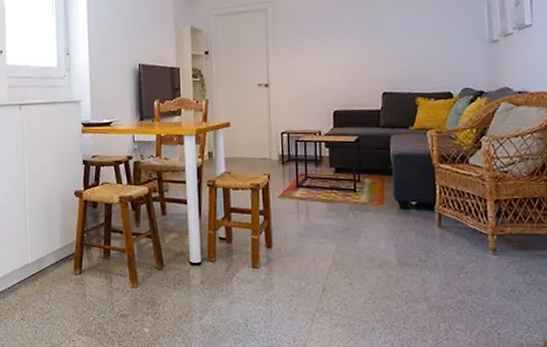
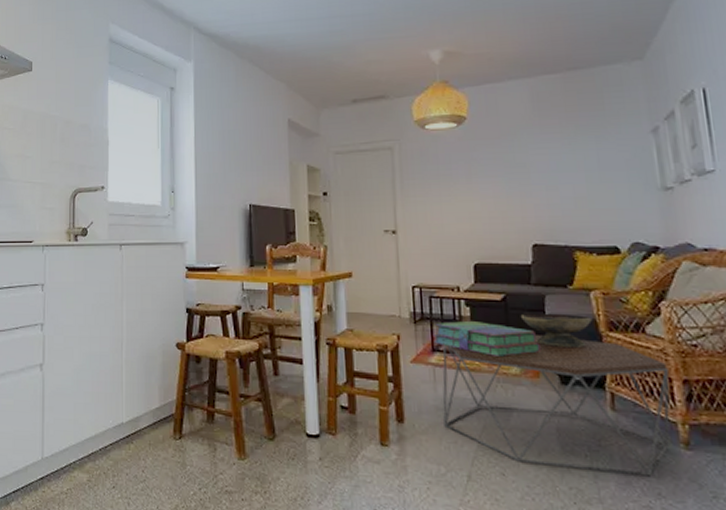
stack of books: none [297,160,385,189] -> present [433,321,541,357]
coffee table: none [304,169,485,278] -> present [442,335,670,477]
decorative bowl: none [370,150,427,179] -> present [520,313,592,349]

